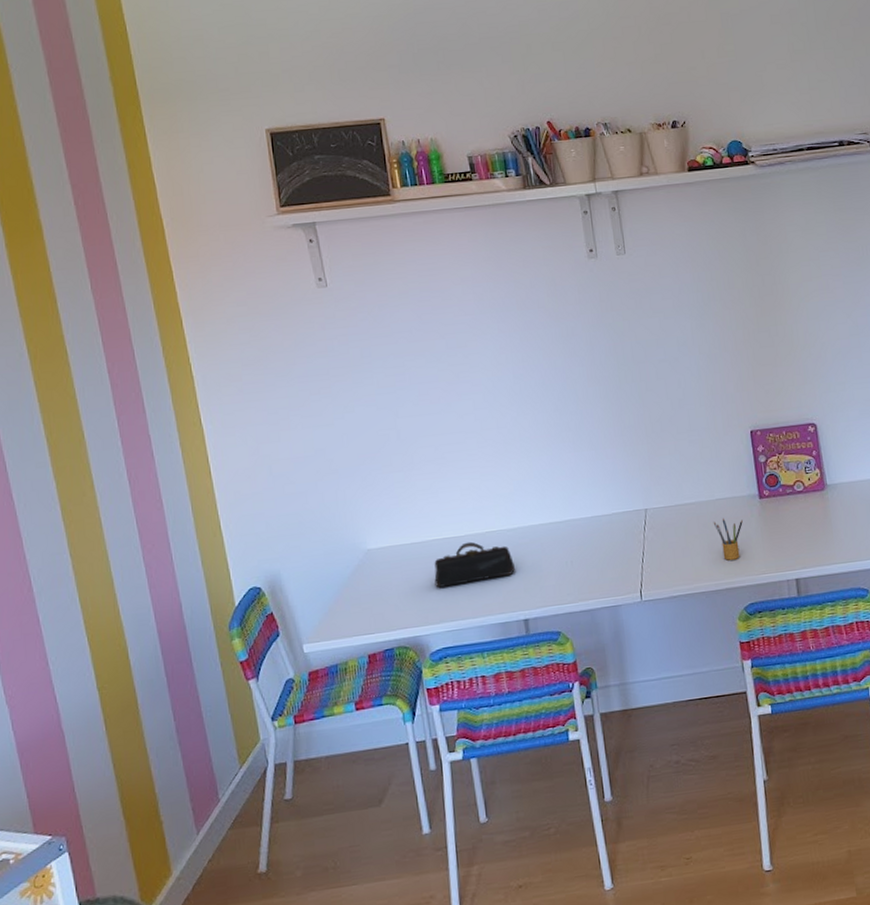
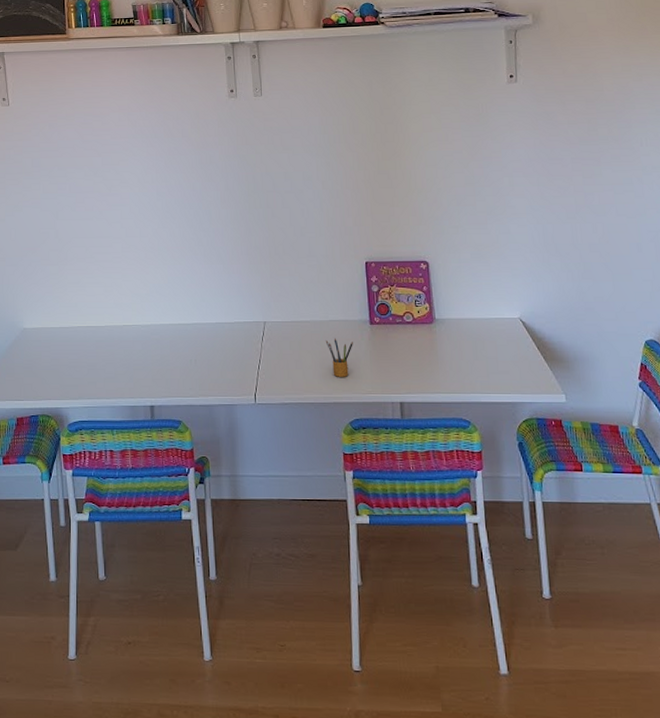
pencil case: present [434,541,515,588] -> none [77,332,146,368]

